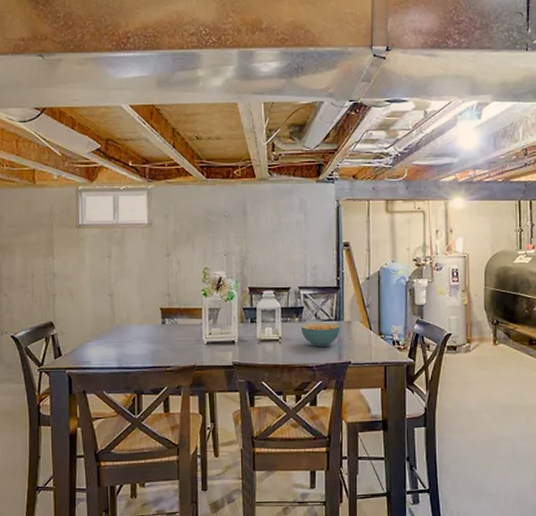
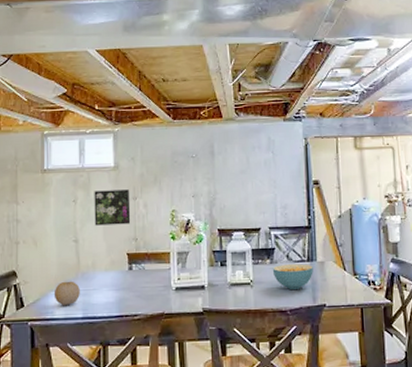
fruit: none [90,333,115,356] -> present [53,281,80,306]
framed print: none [128,246,164,281] -> present [94,189,131,226]

